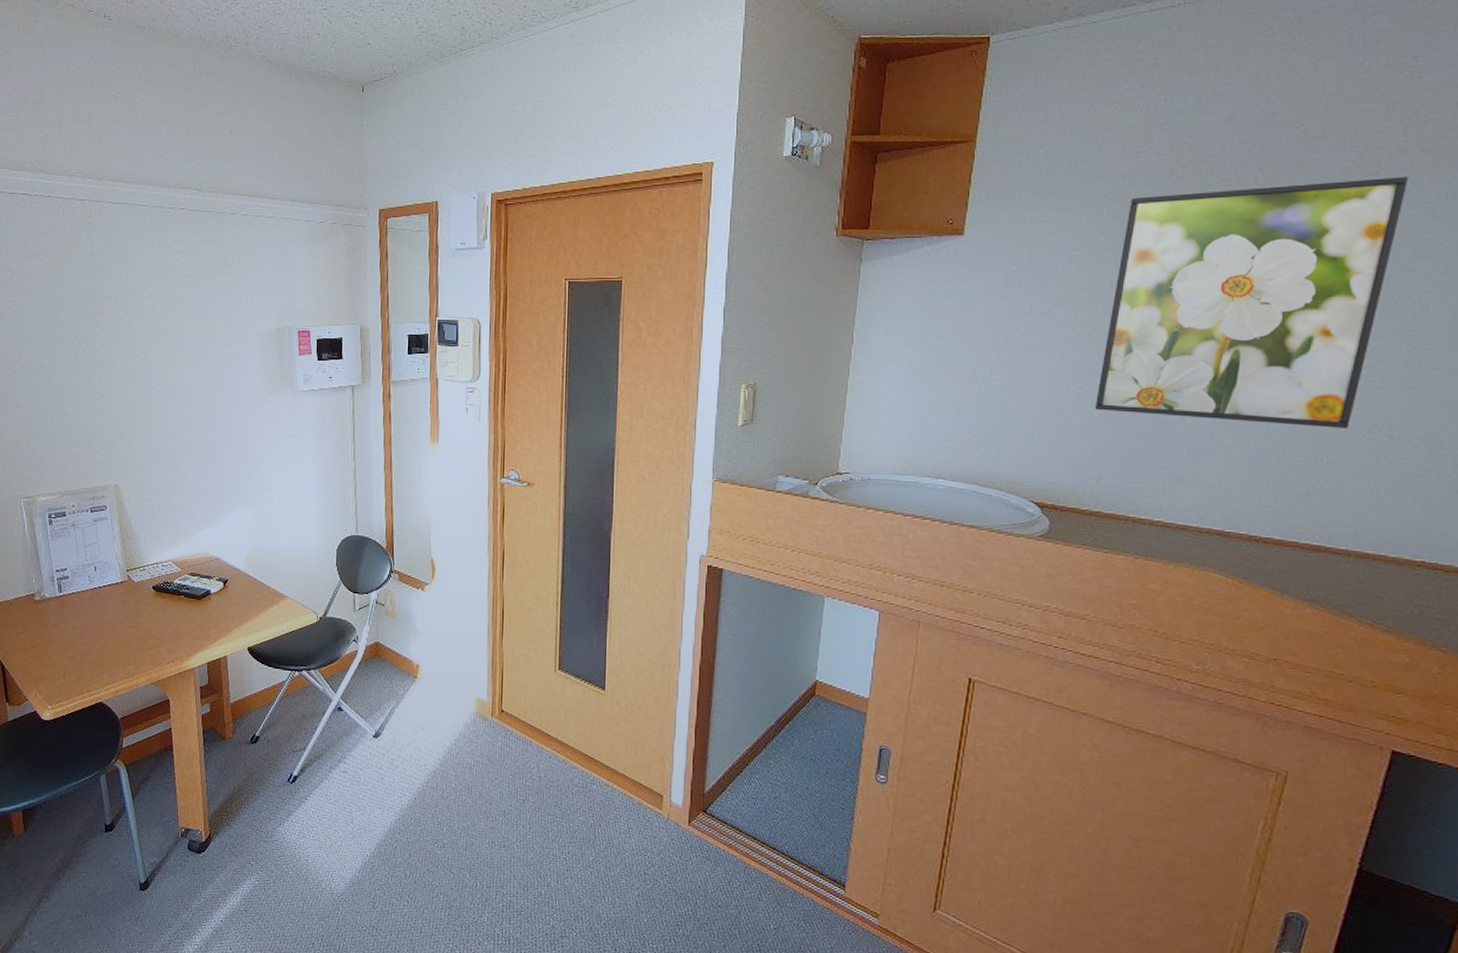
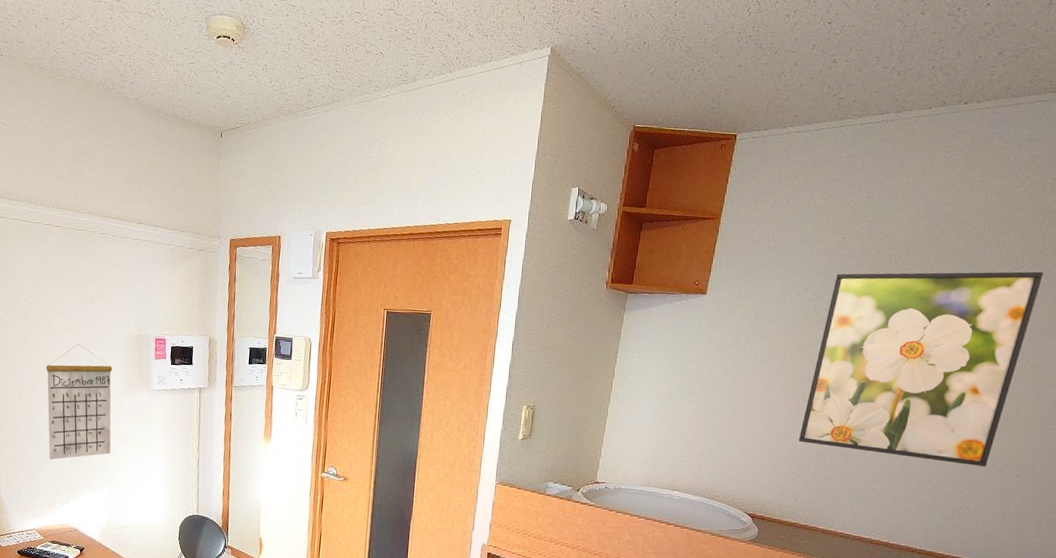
calendar: none [175,343,253,479] -> present [46,344,113,460]

